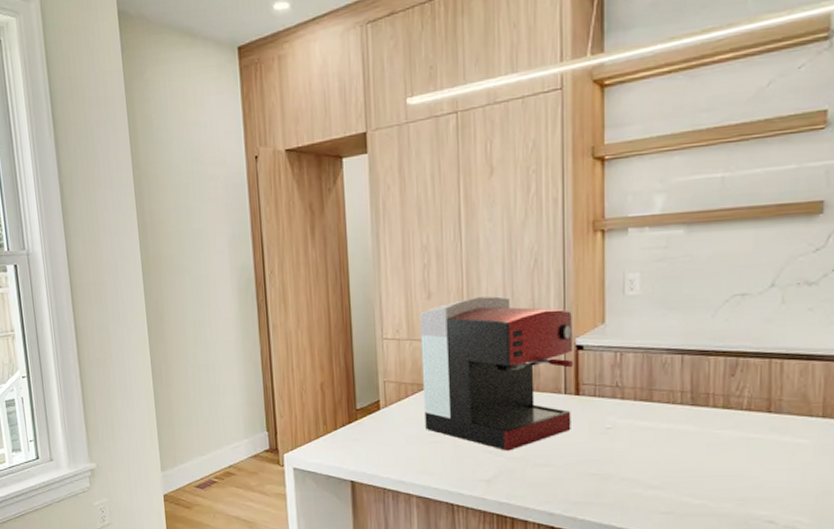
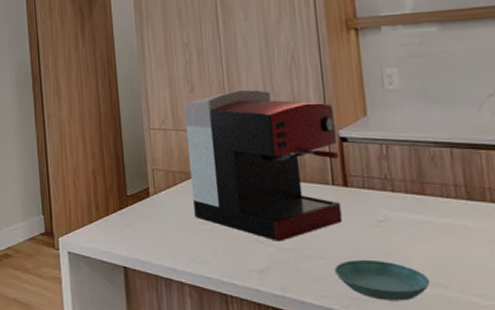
saucer: none [559,465,648,504] -> present [334,259,431,301]

